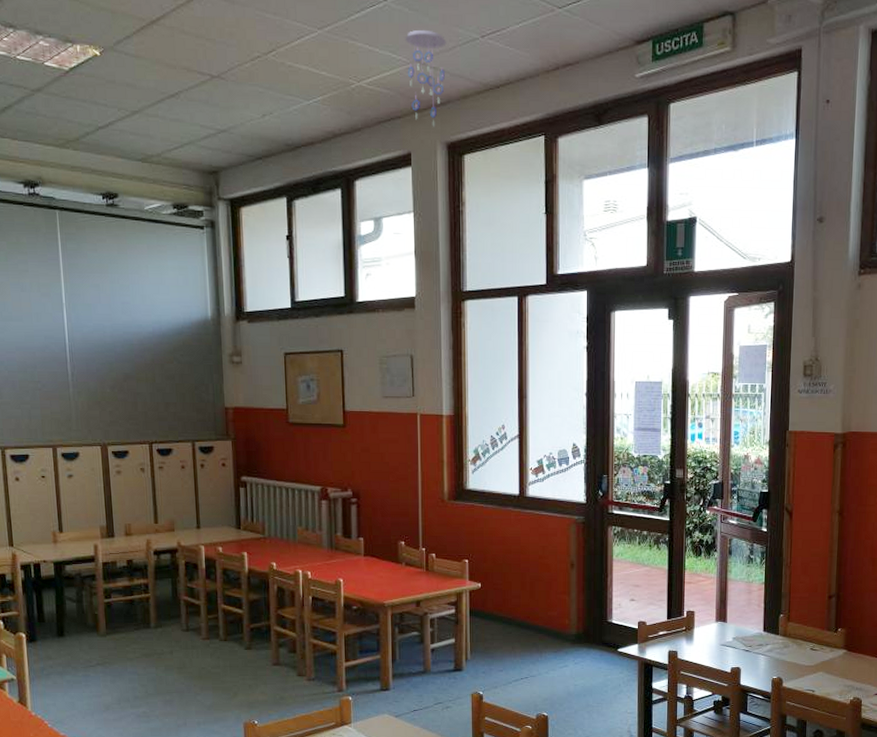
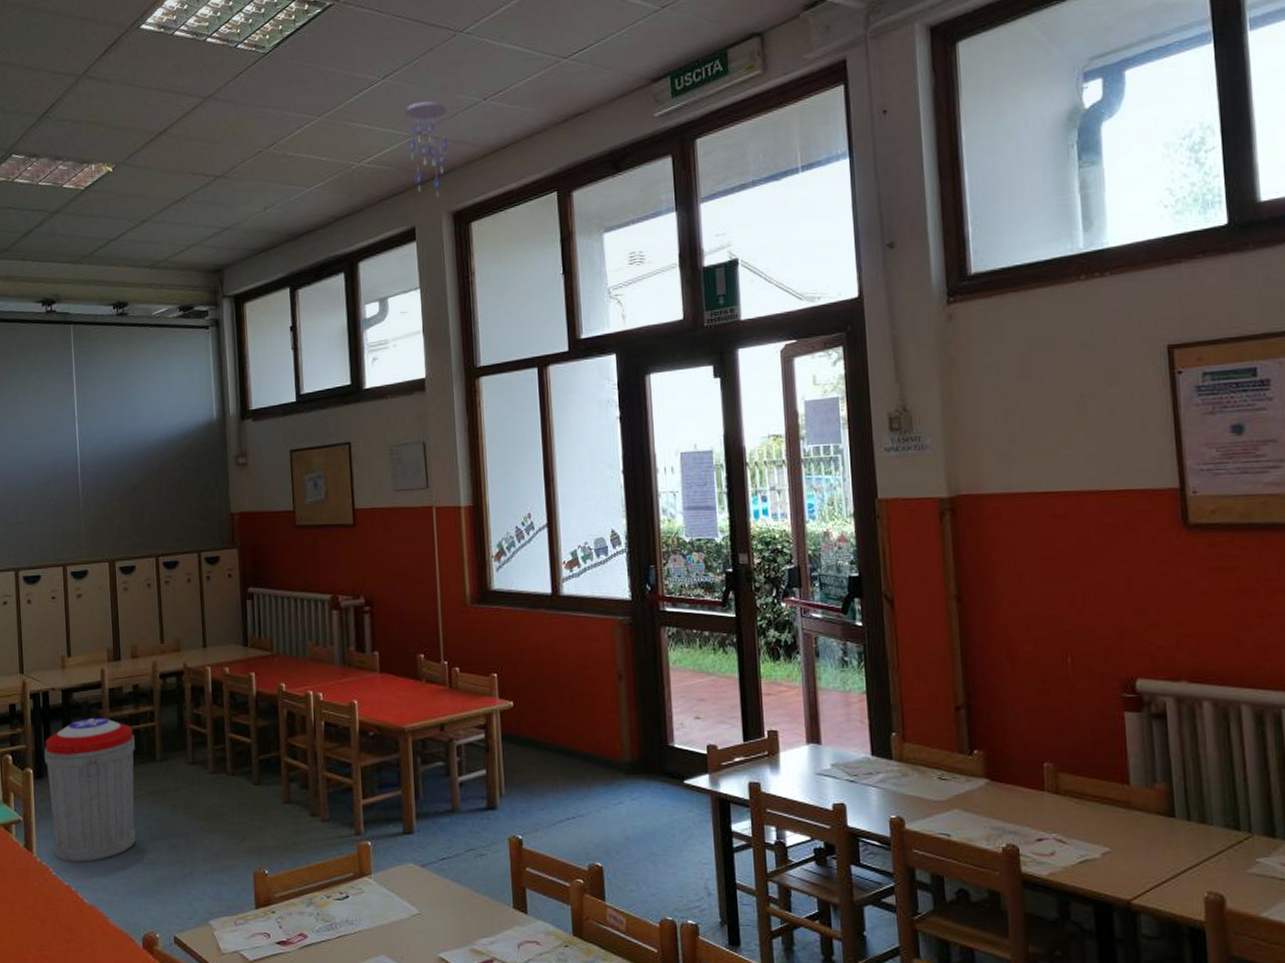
trash can: none [36,588,131,716] -> present [44,717,136,863]

